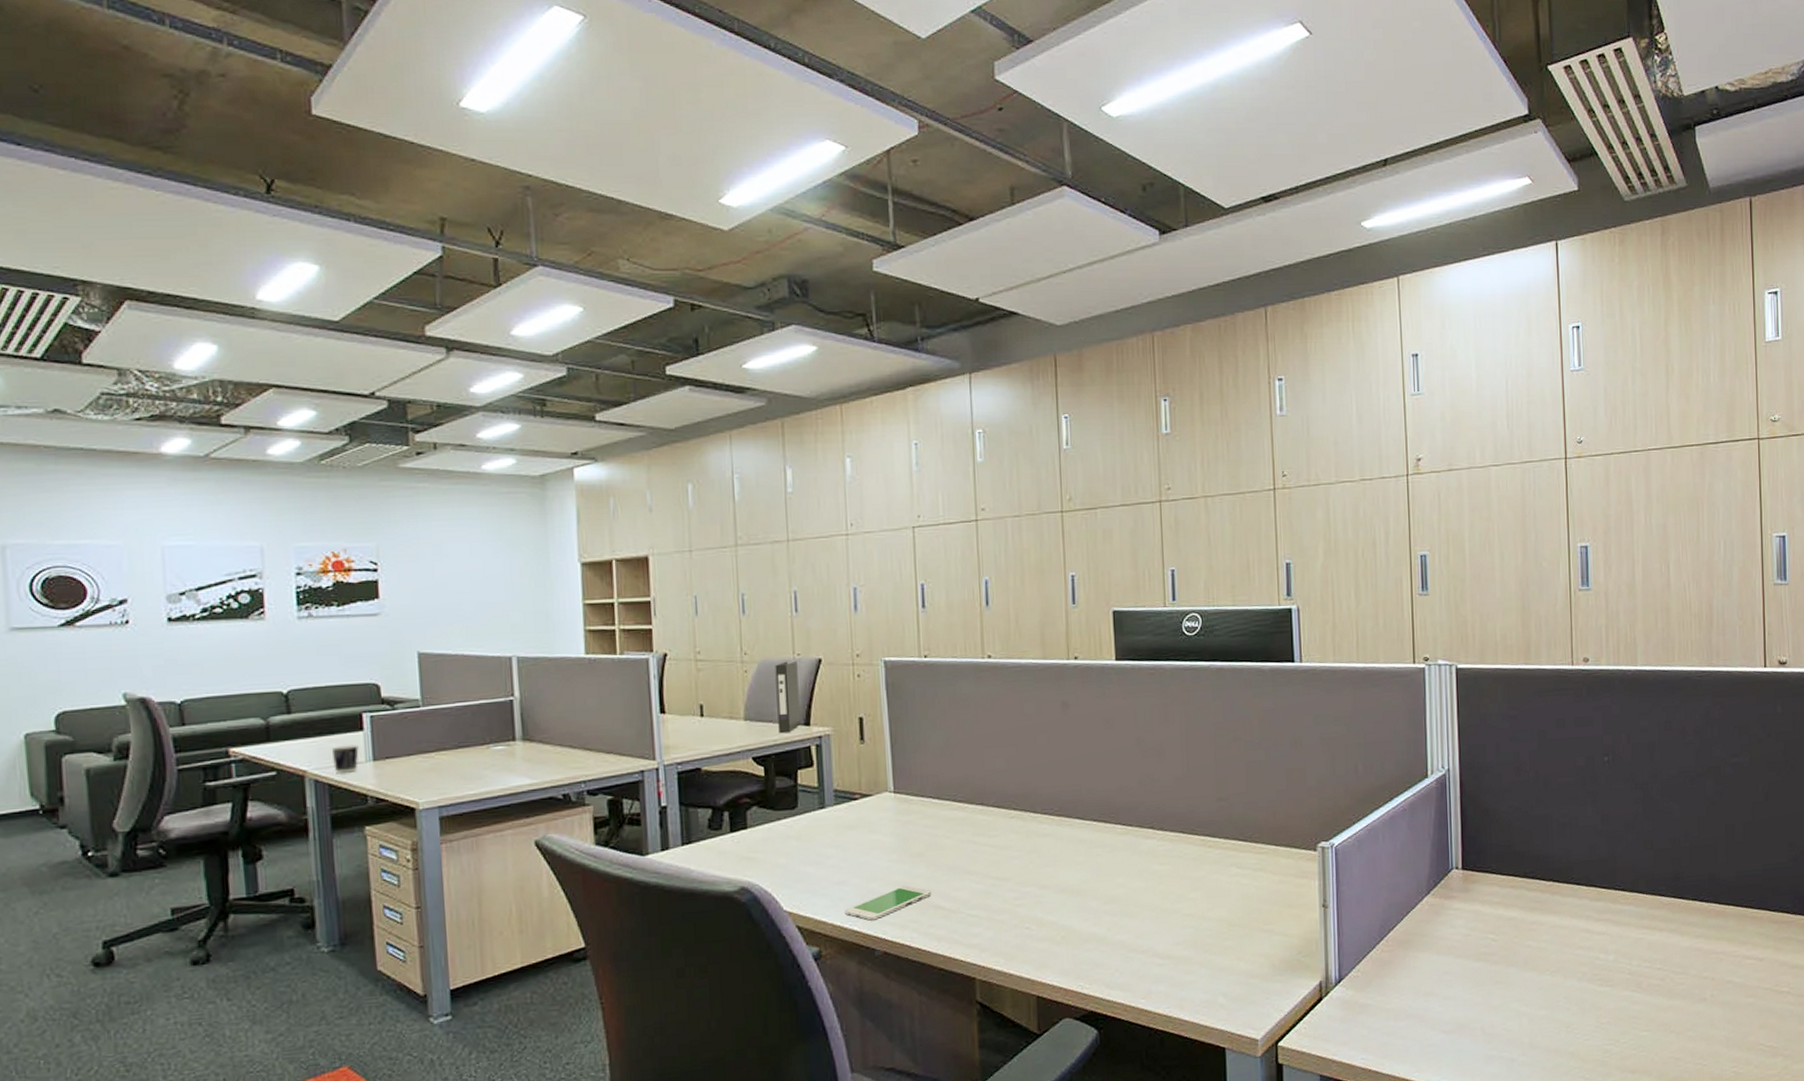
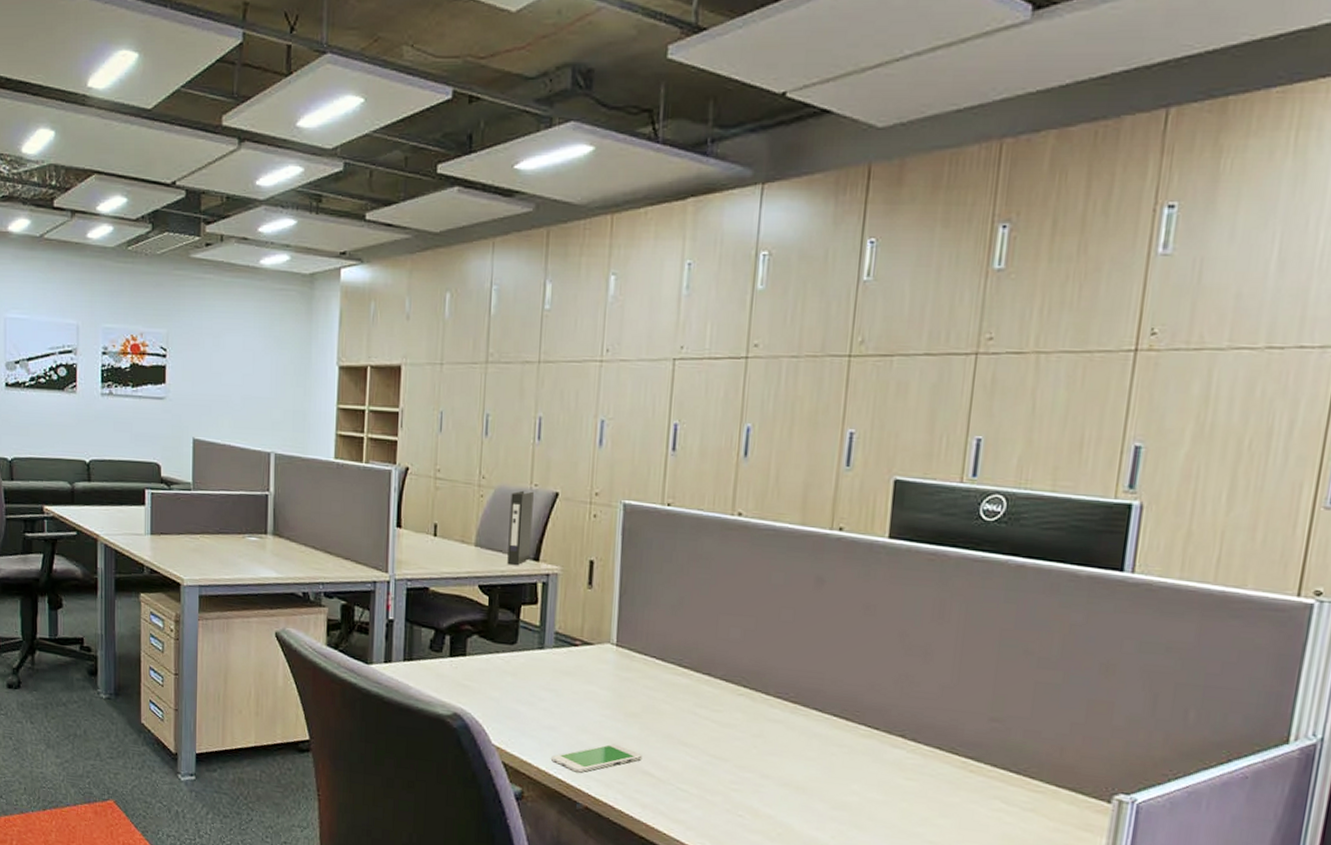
mug: present [331,745,359,774] -> none [119,516,140,543]

